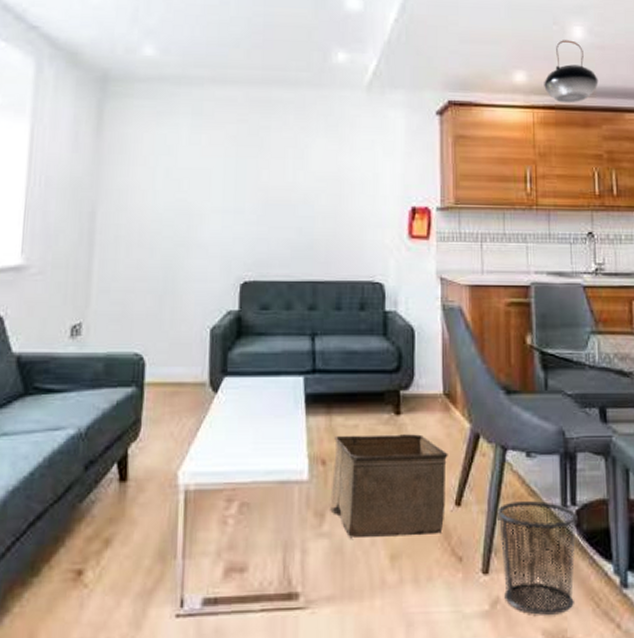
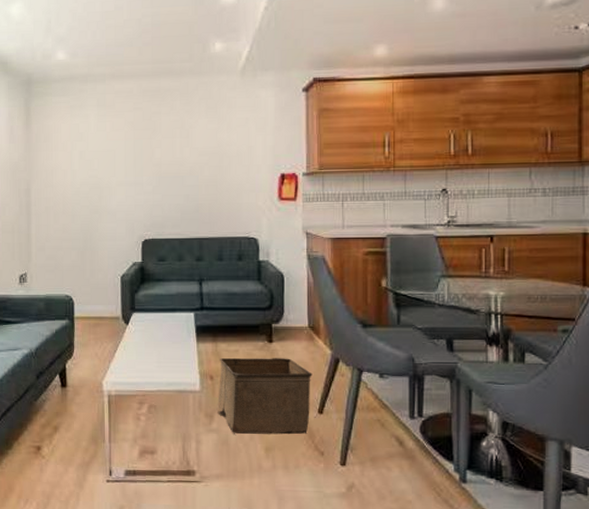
waste bin: present [498,501,578,615] -> none [354,412,423,499]
pendant light: present [544,40,599,103] -> none [404,11,458,72]

